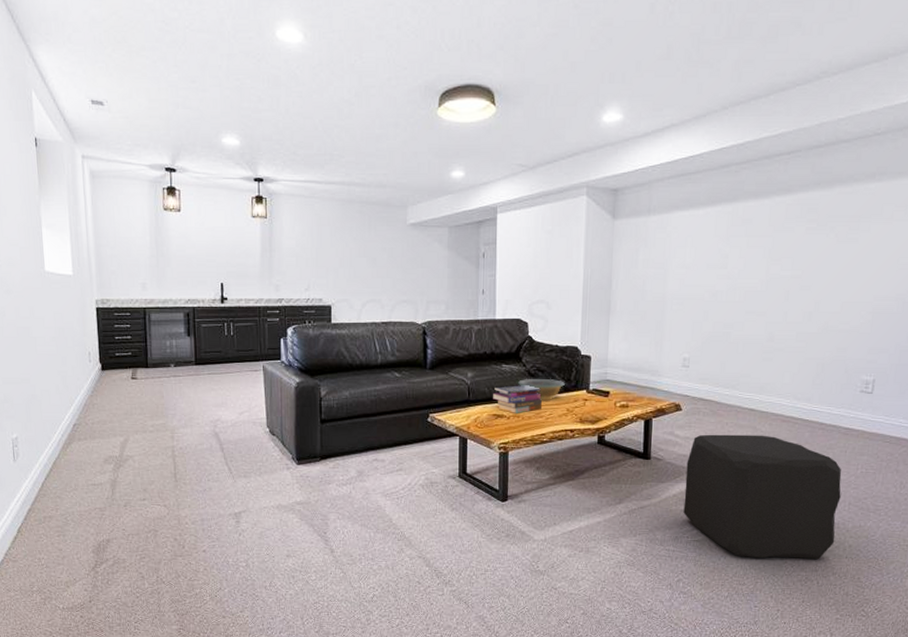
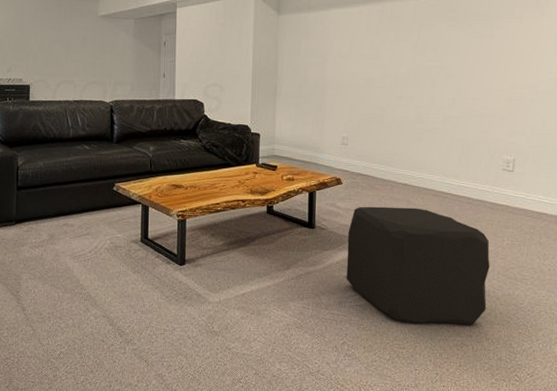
books: present [493,385,542,415] -> none [172,159,216,185]
decorative bowl: present [517,378,565,403] -> none [194,153,237,175]

